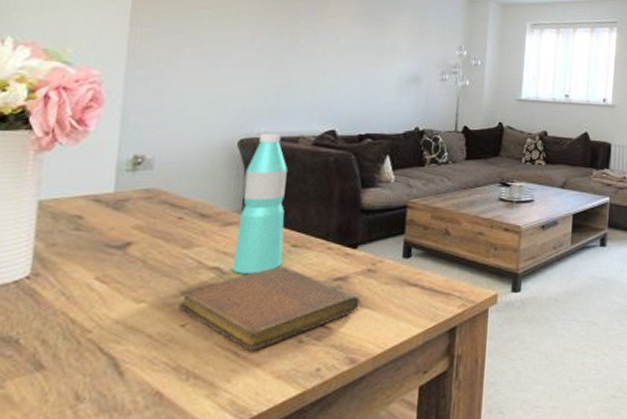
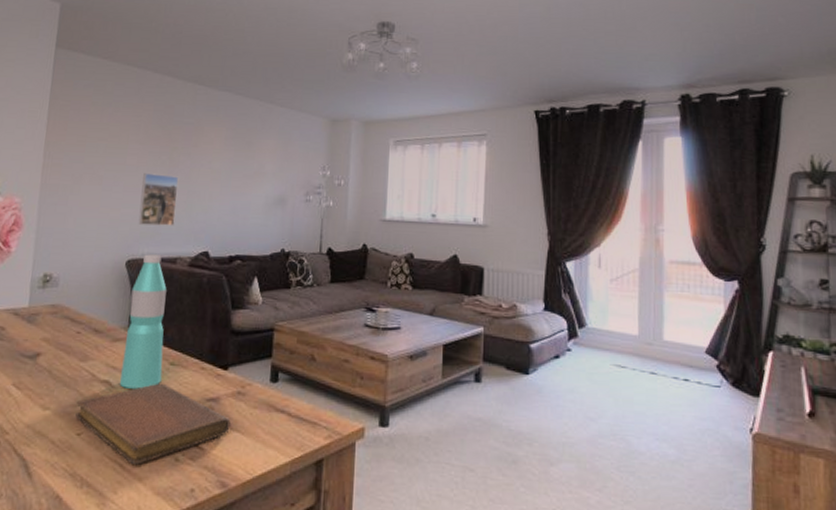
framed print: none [253,47,301,104] -> present [138,173,179,226]

